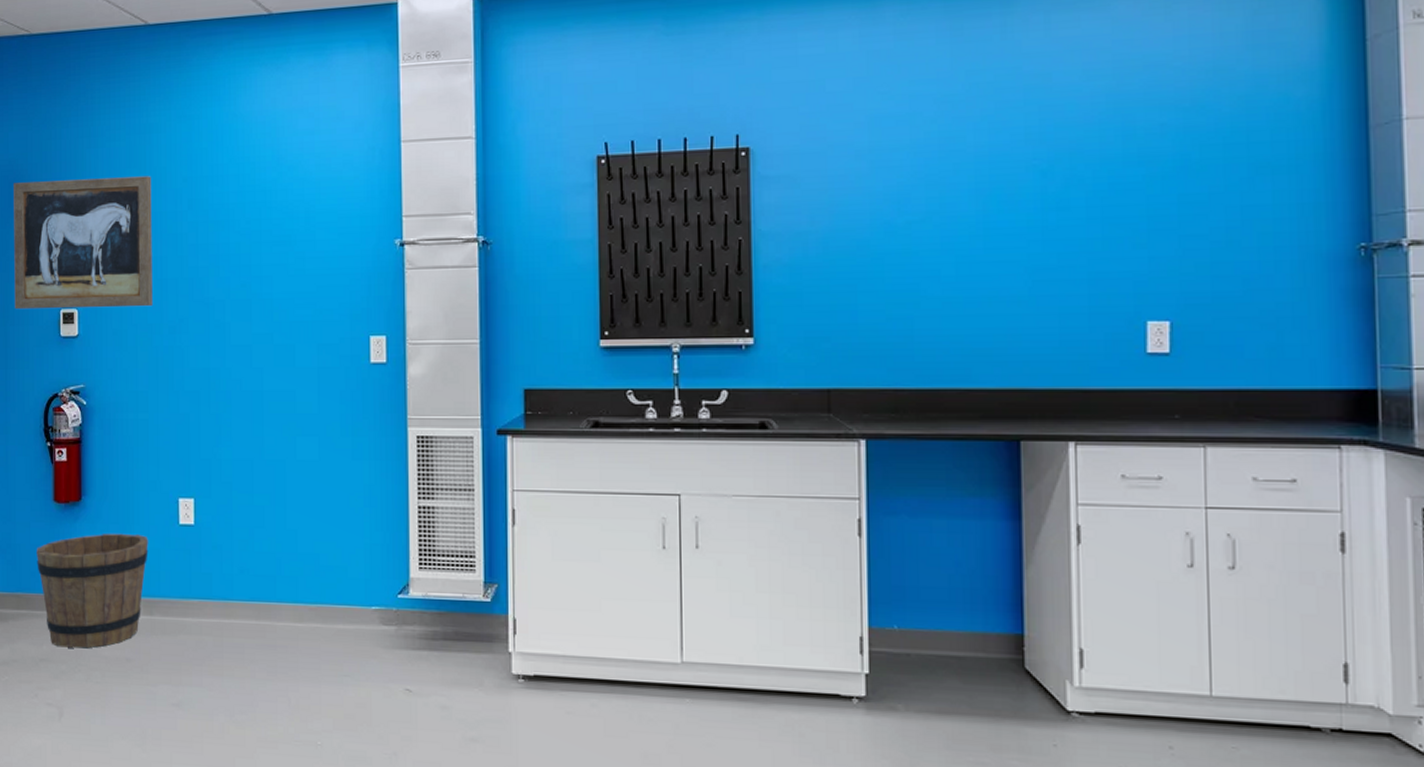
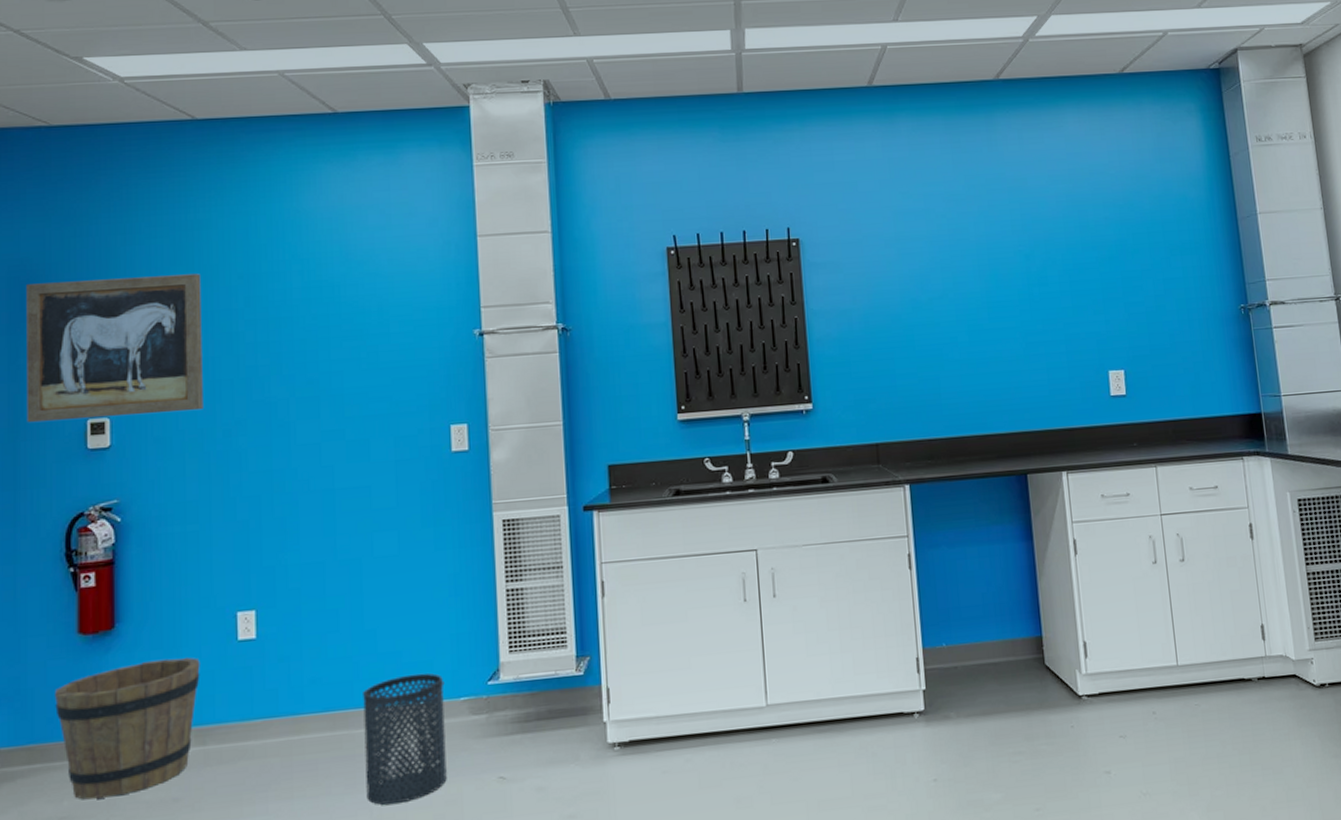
trash can: none [284,577,358,698] -> present [363,673,447,806]

